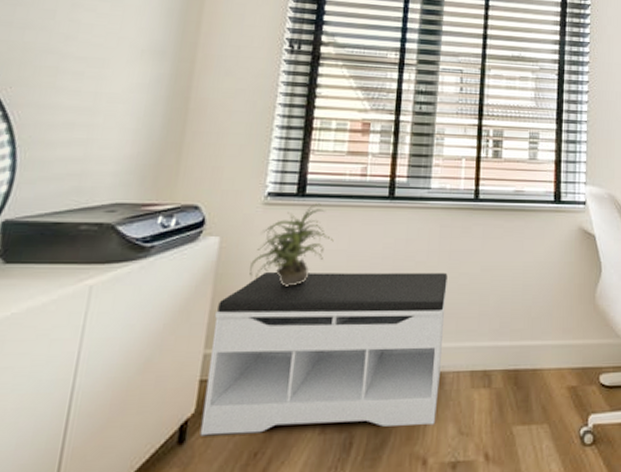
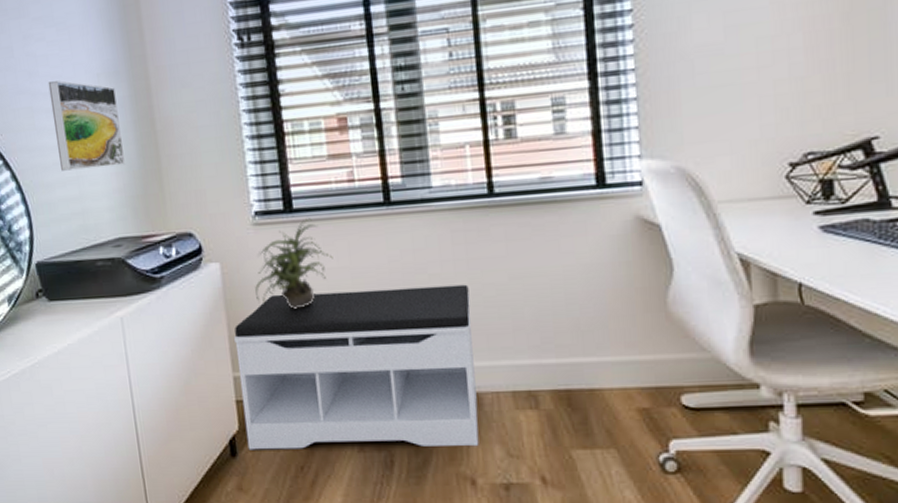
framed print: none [71,48,157,134] -> present [48,81,126,171]

